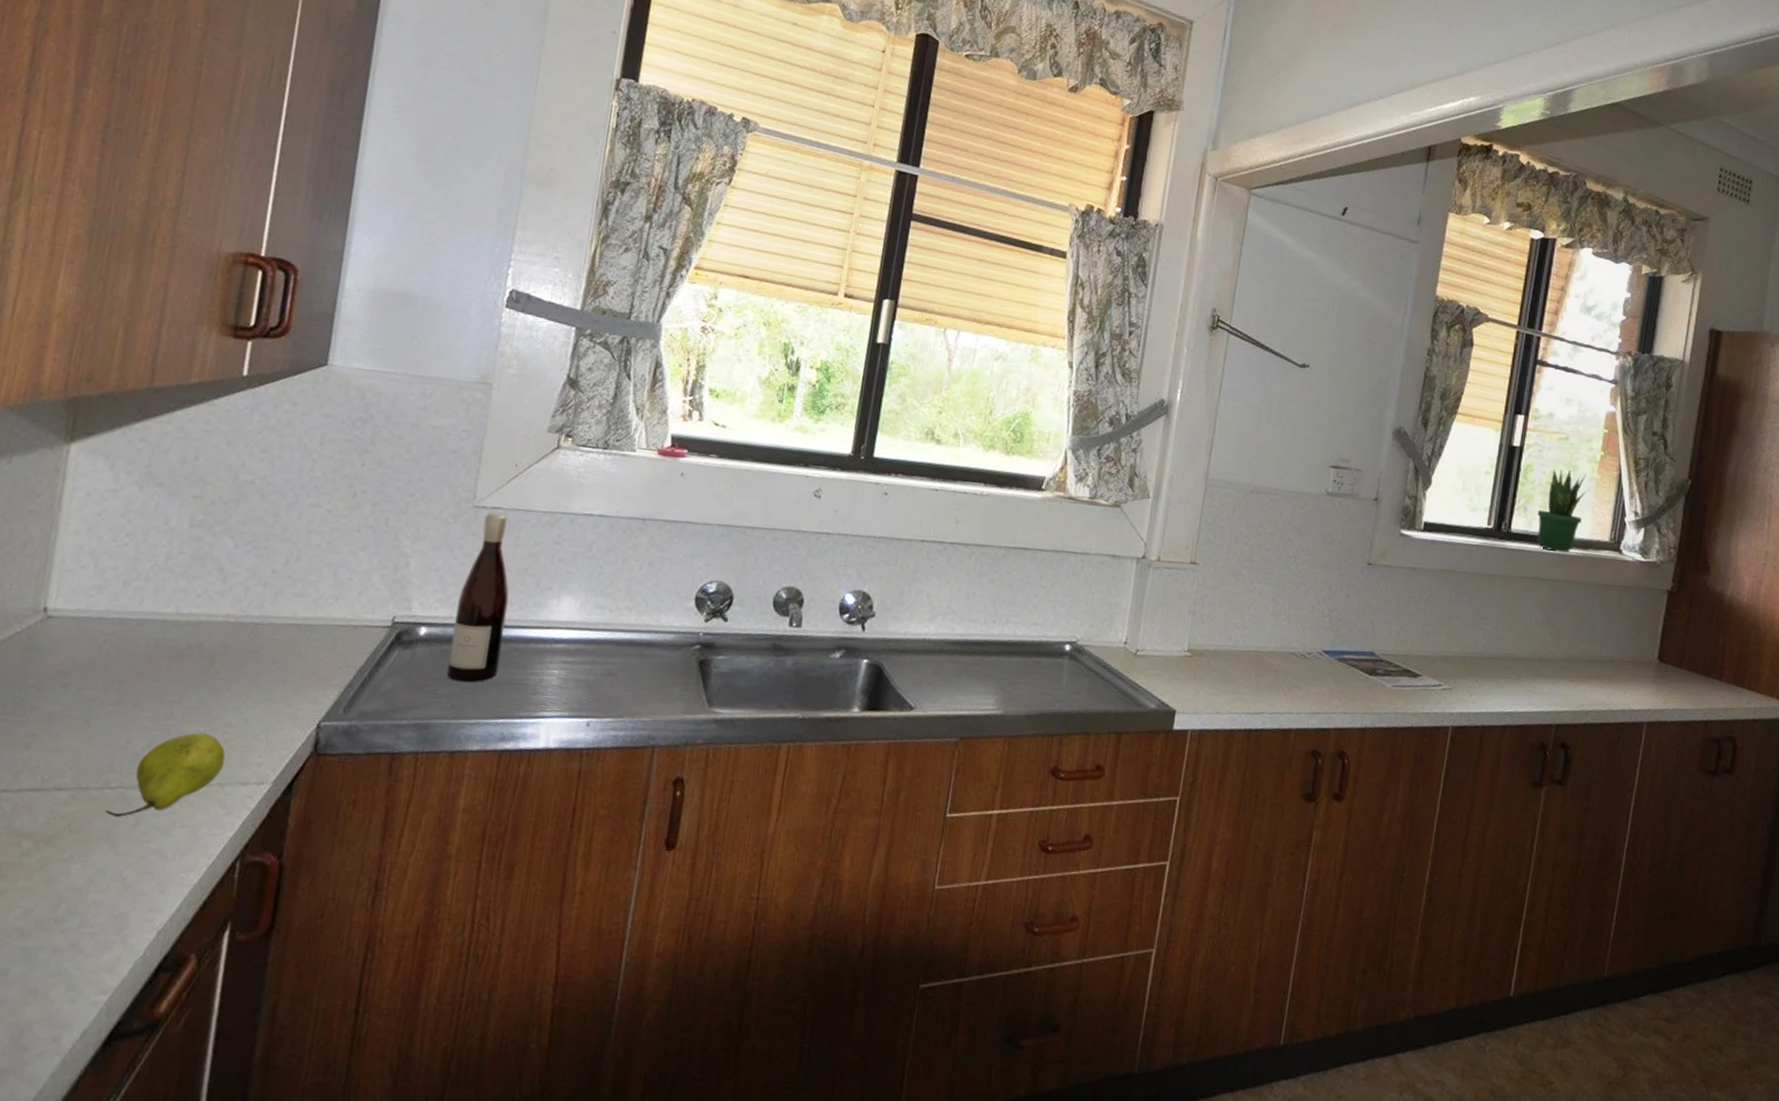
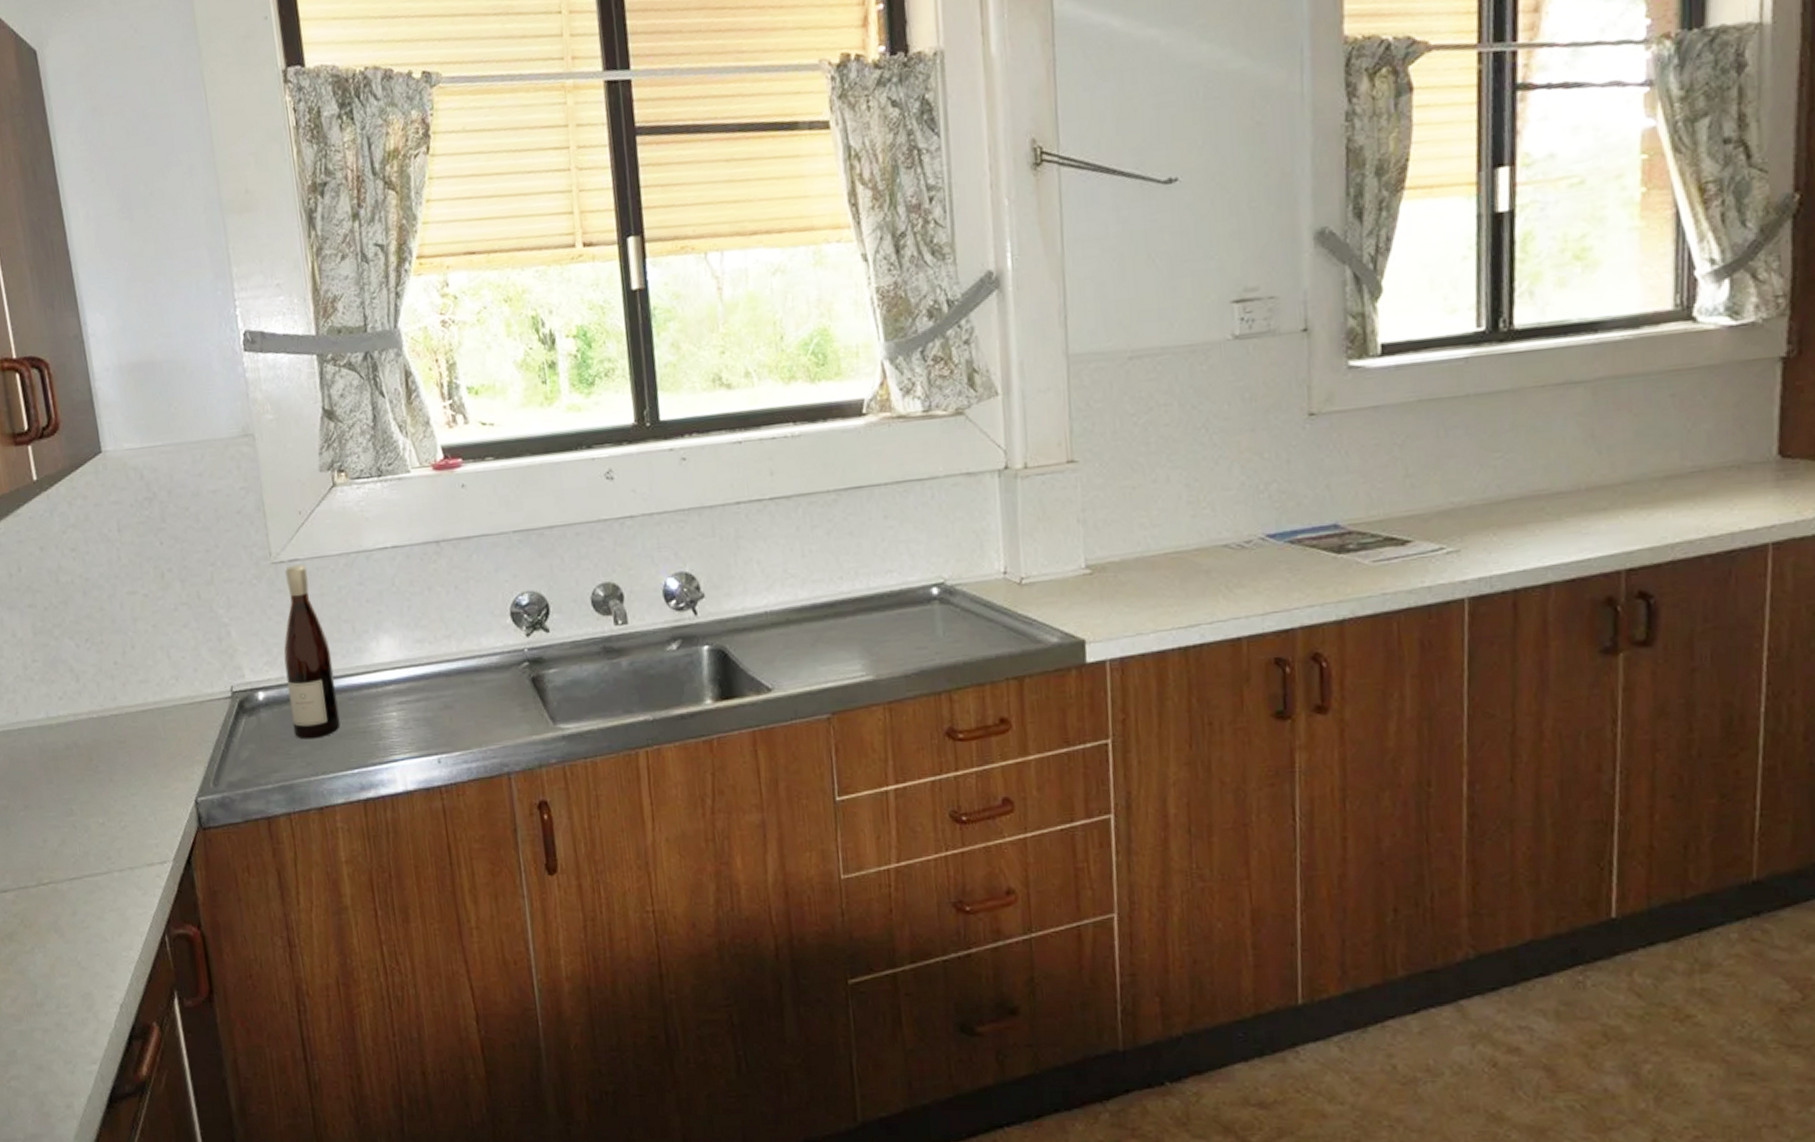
fruit: present [106,732,226,817] -> none [47,823,129,909]
planter: present [1537,469,1589,553] -> none [1551,223,1629,342]

